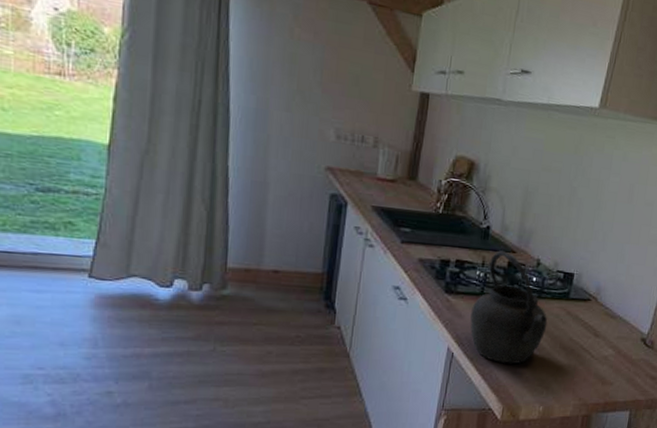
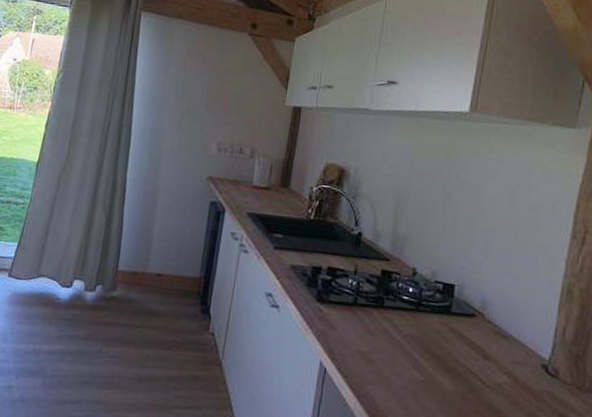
kettle: present [470,250,548,365] -> none [343,258,428,387]

